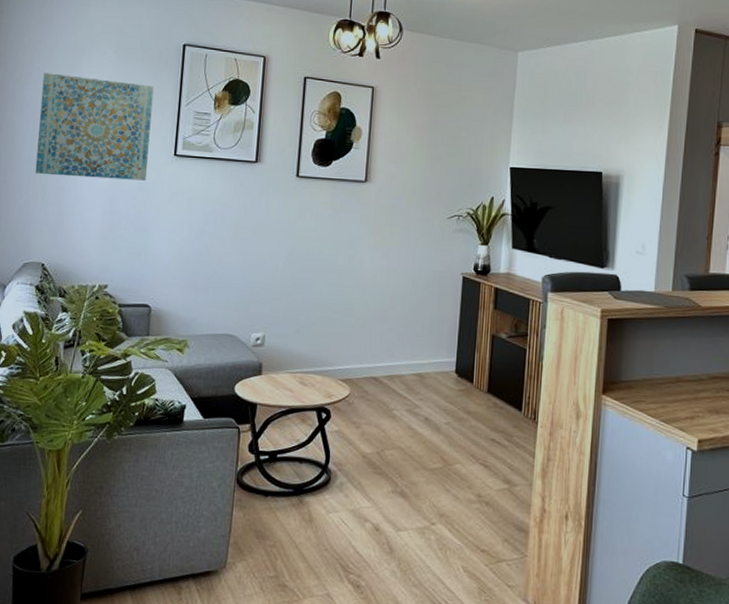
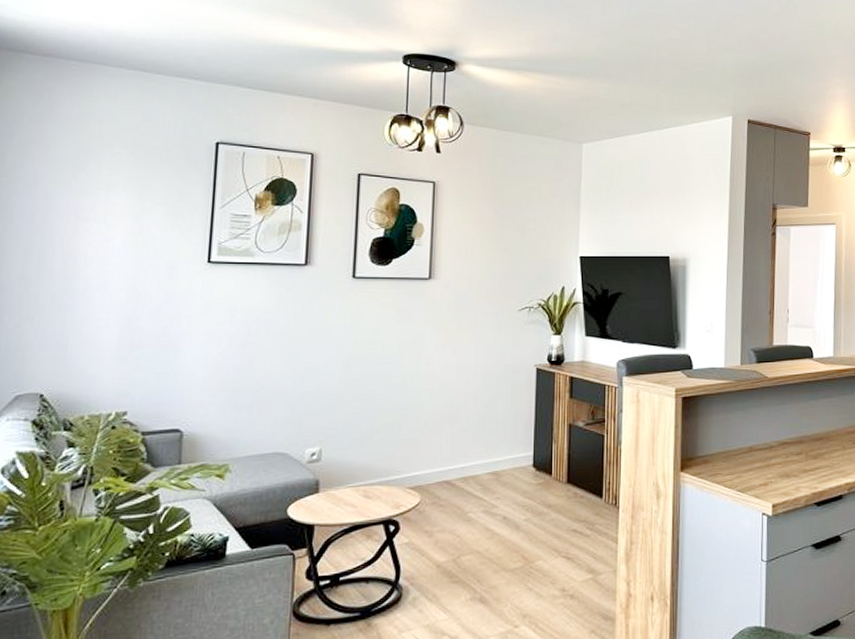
wall art: present [35,73,154,181] -> none [29,177,181,293]

